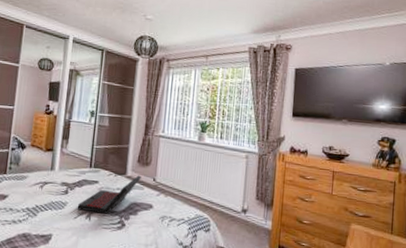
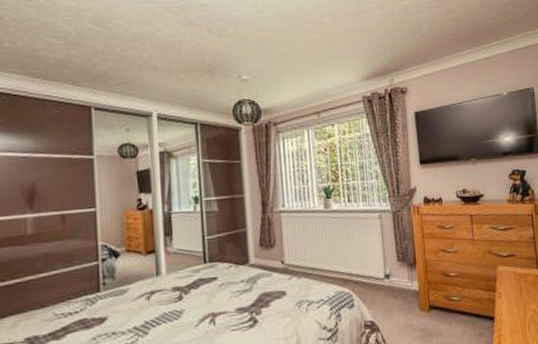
laptop: present [77,175,141,214] -> none [196,260,267,316]

